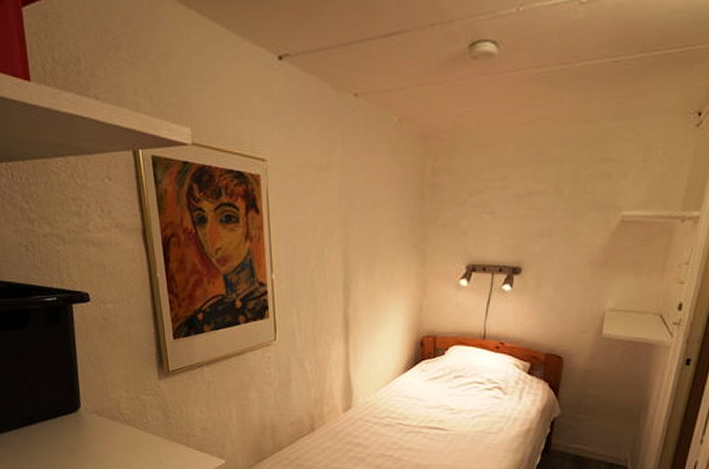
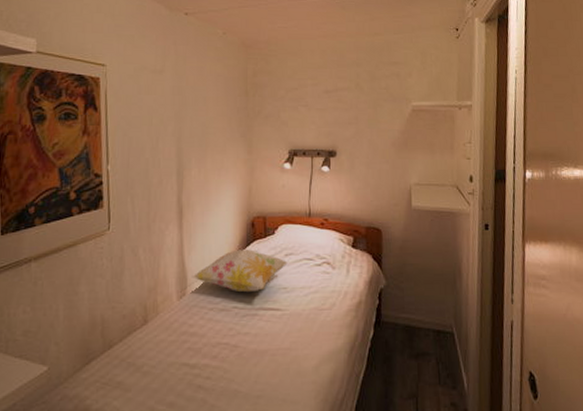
decorative pillow: none [357,368,458,411] -> present [192,249,289,293]

